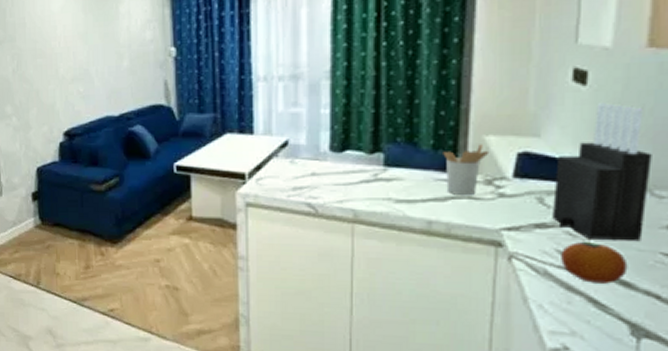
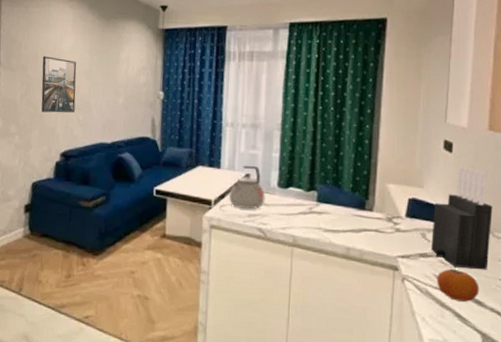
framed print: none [30,21,74,87] -> present [41,56,77,113]
kettle: none [266,127,314,181] -> present [228,165,265,210]
utensil holder: present [443,144,490,196] -> none [359,190,390,230]

